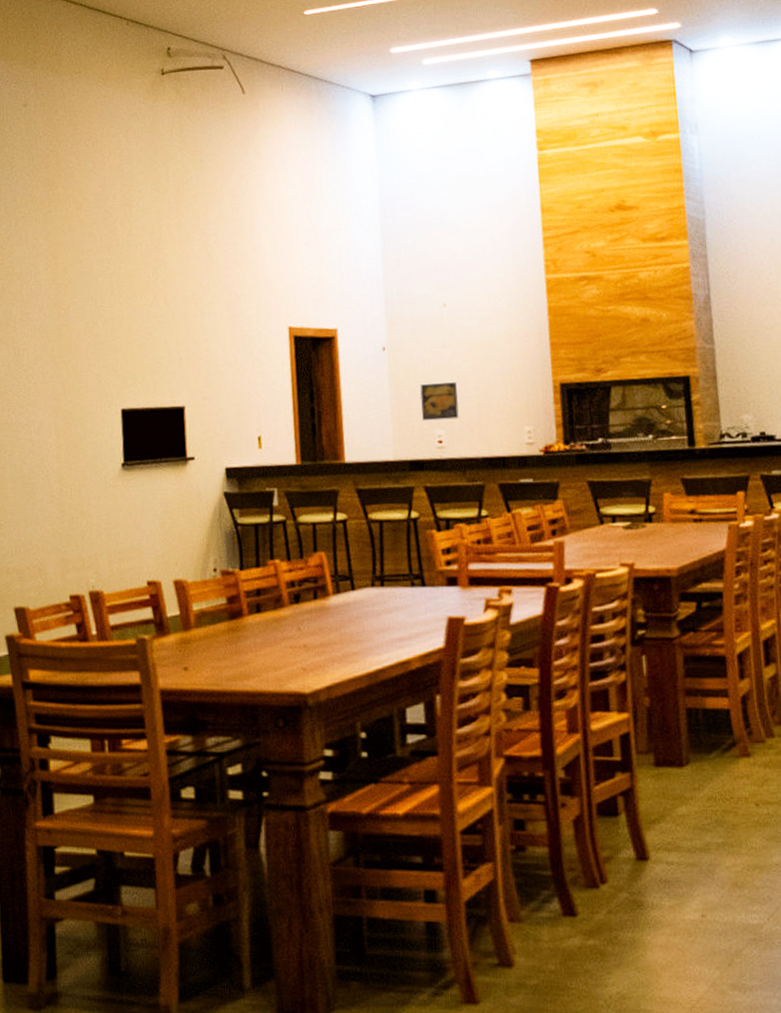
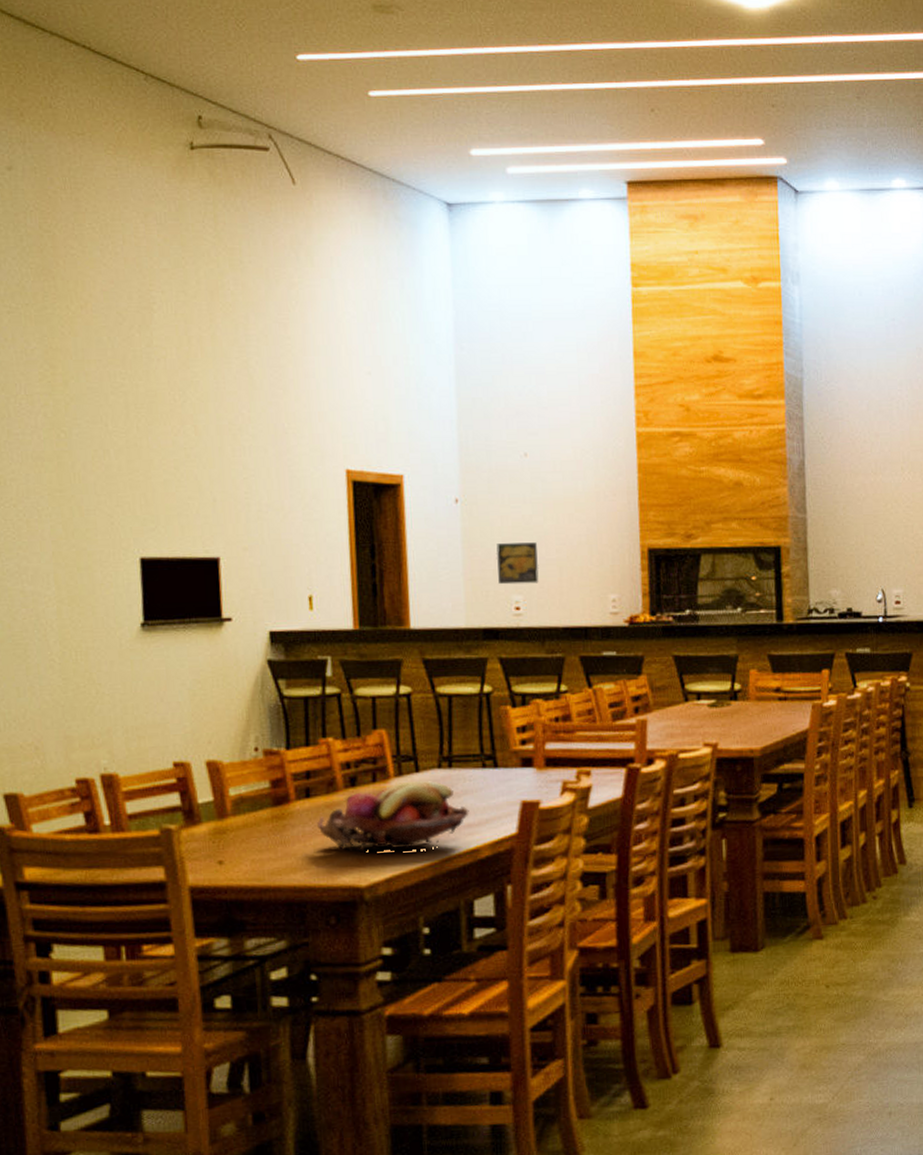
fruit basket: none [267,598,400,662] -> present [317,781,469,852]

